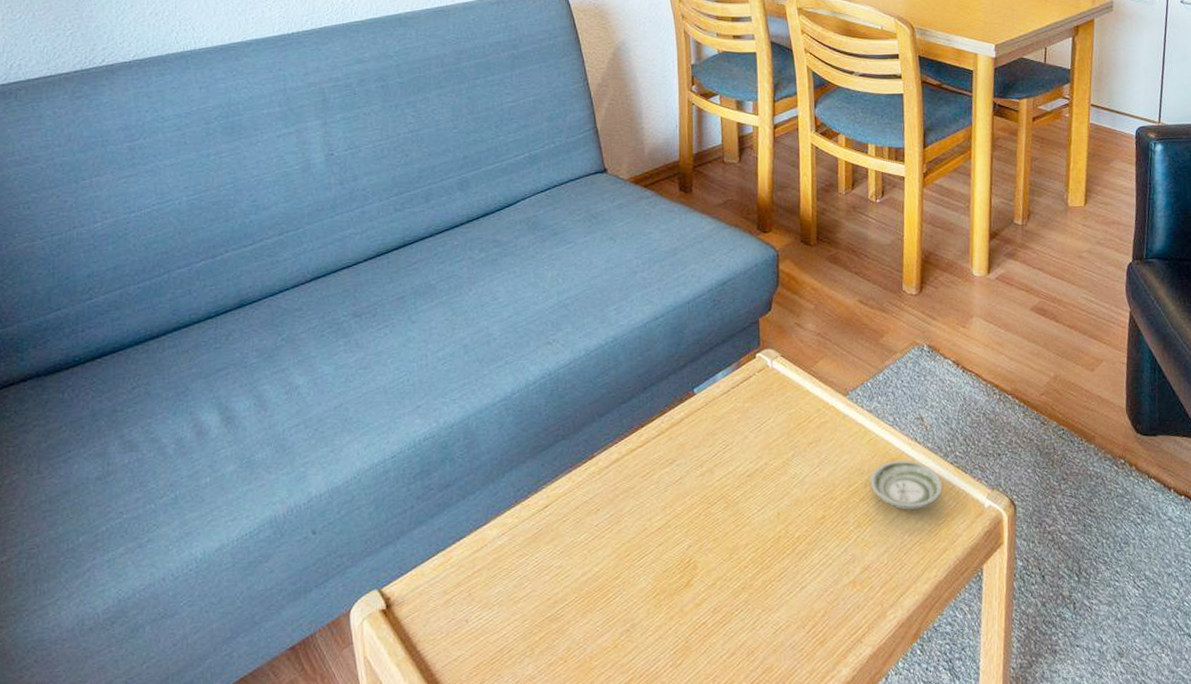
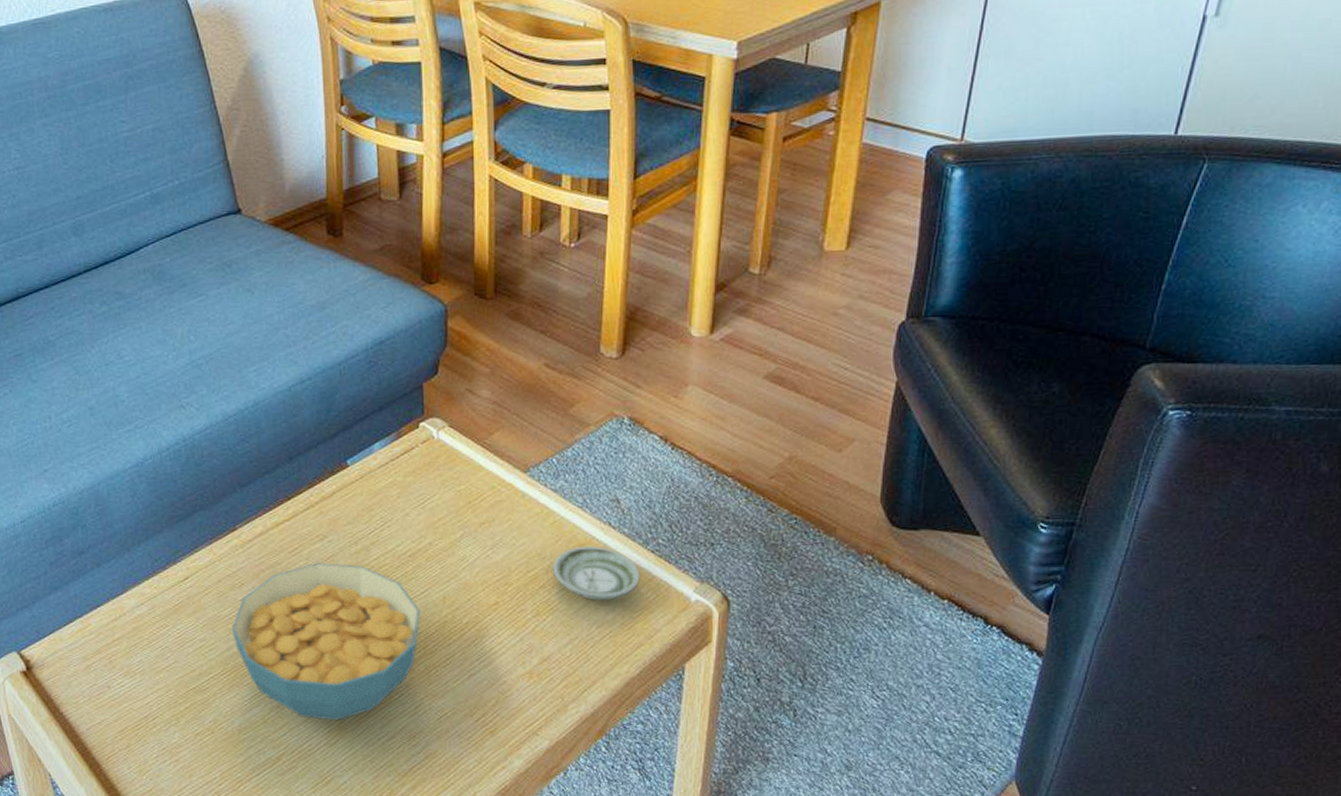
cereal bowl: none [586,486,758,641] -> present [231,563,421,721]

